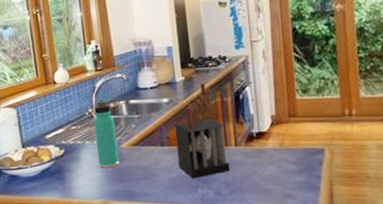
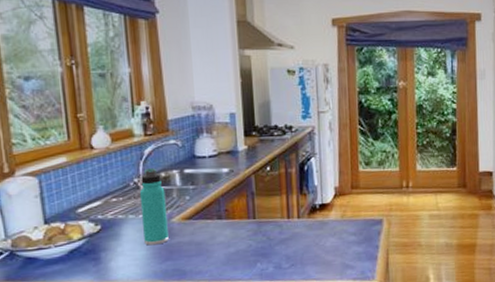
knife block: present [174,83,230,179] -> none [234,152,291,254]

